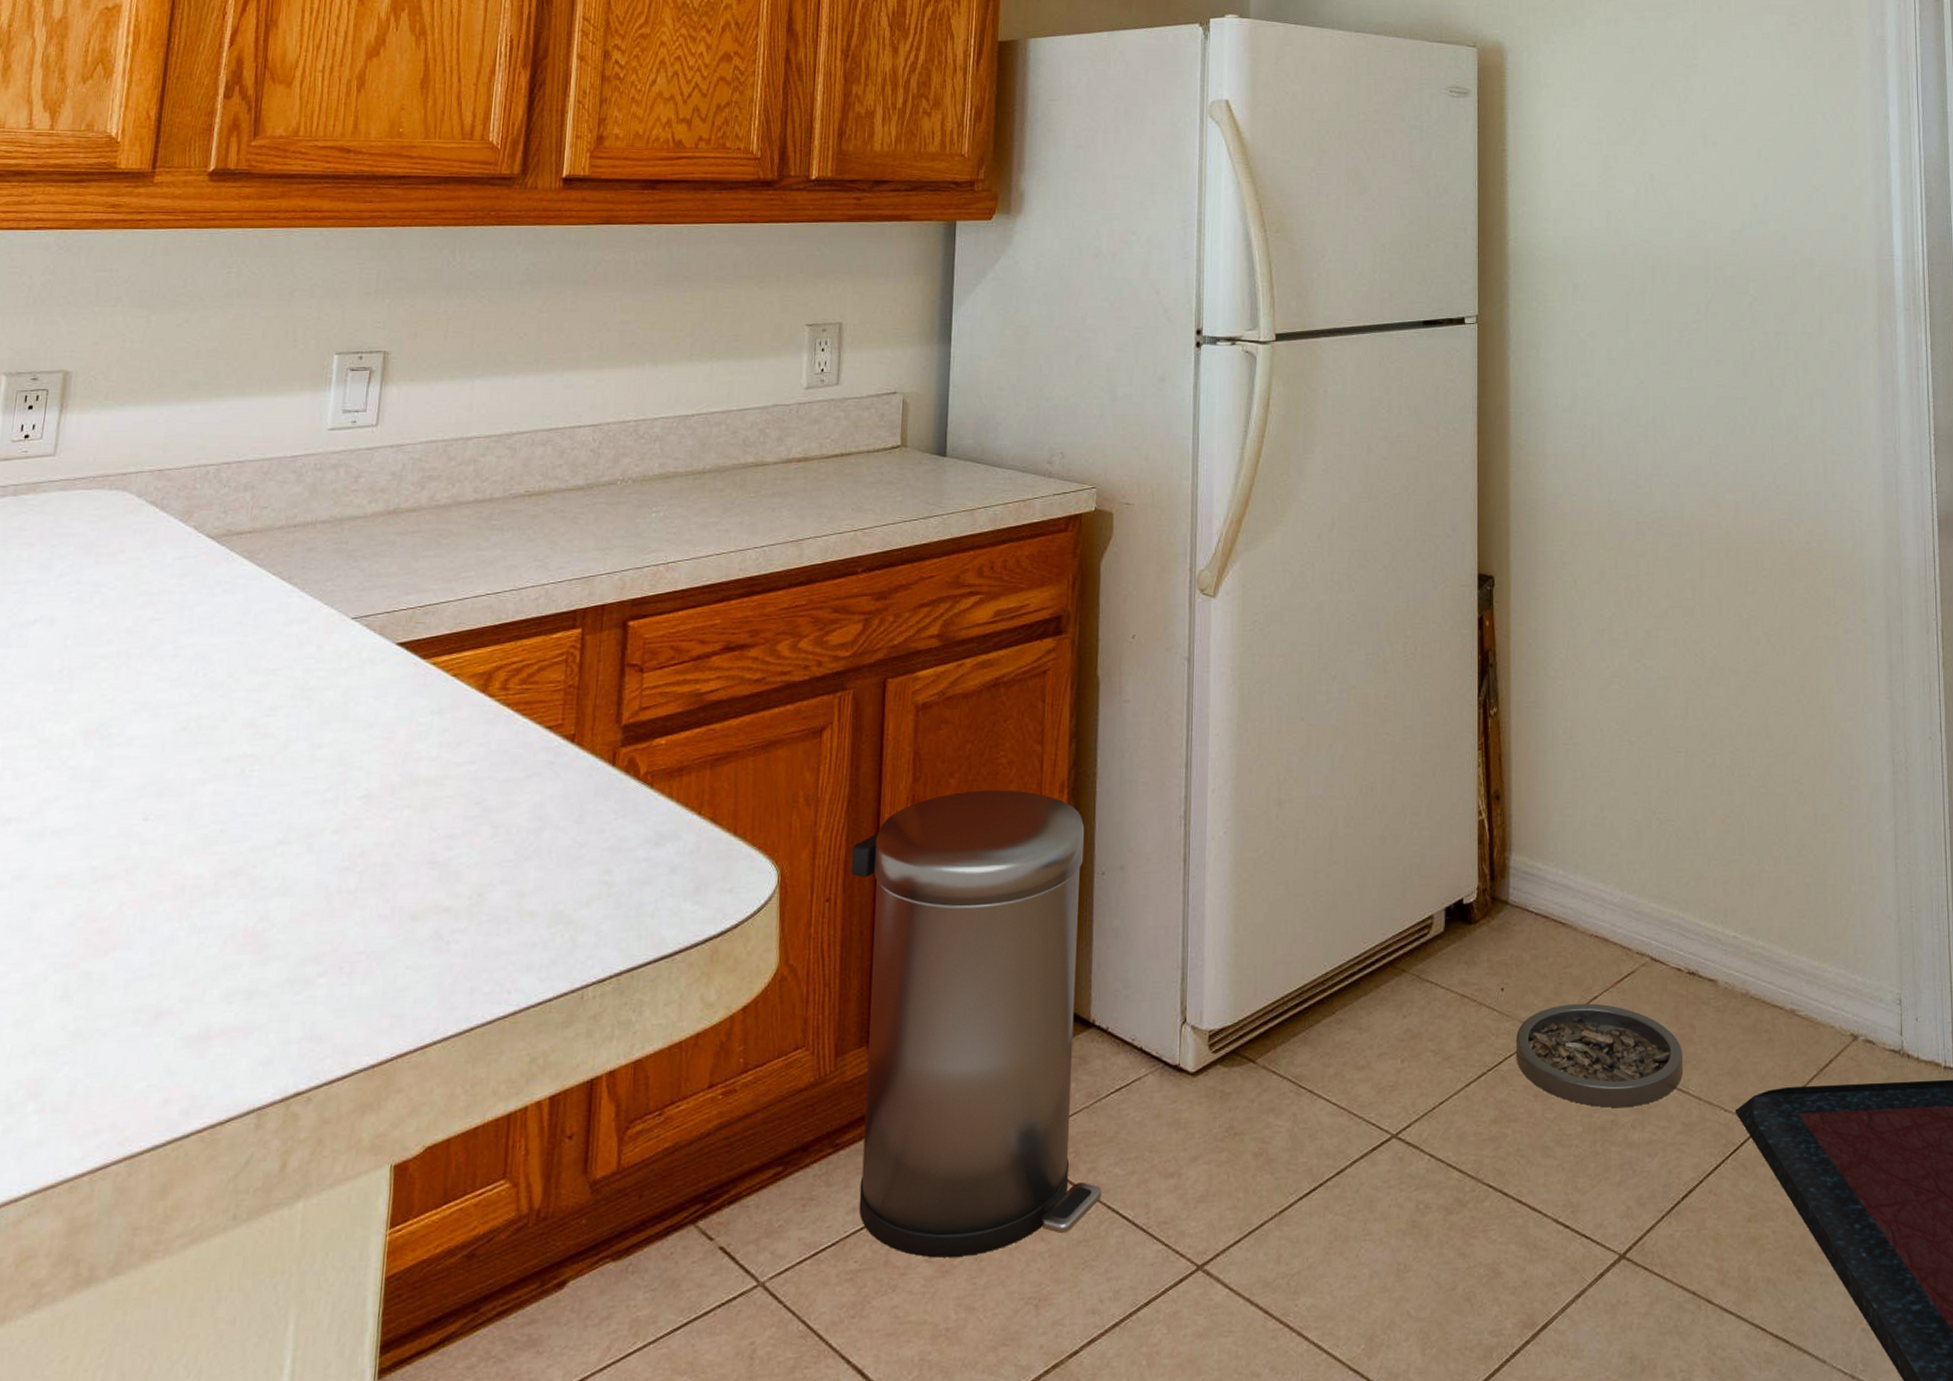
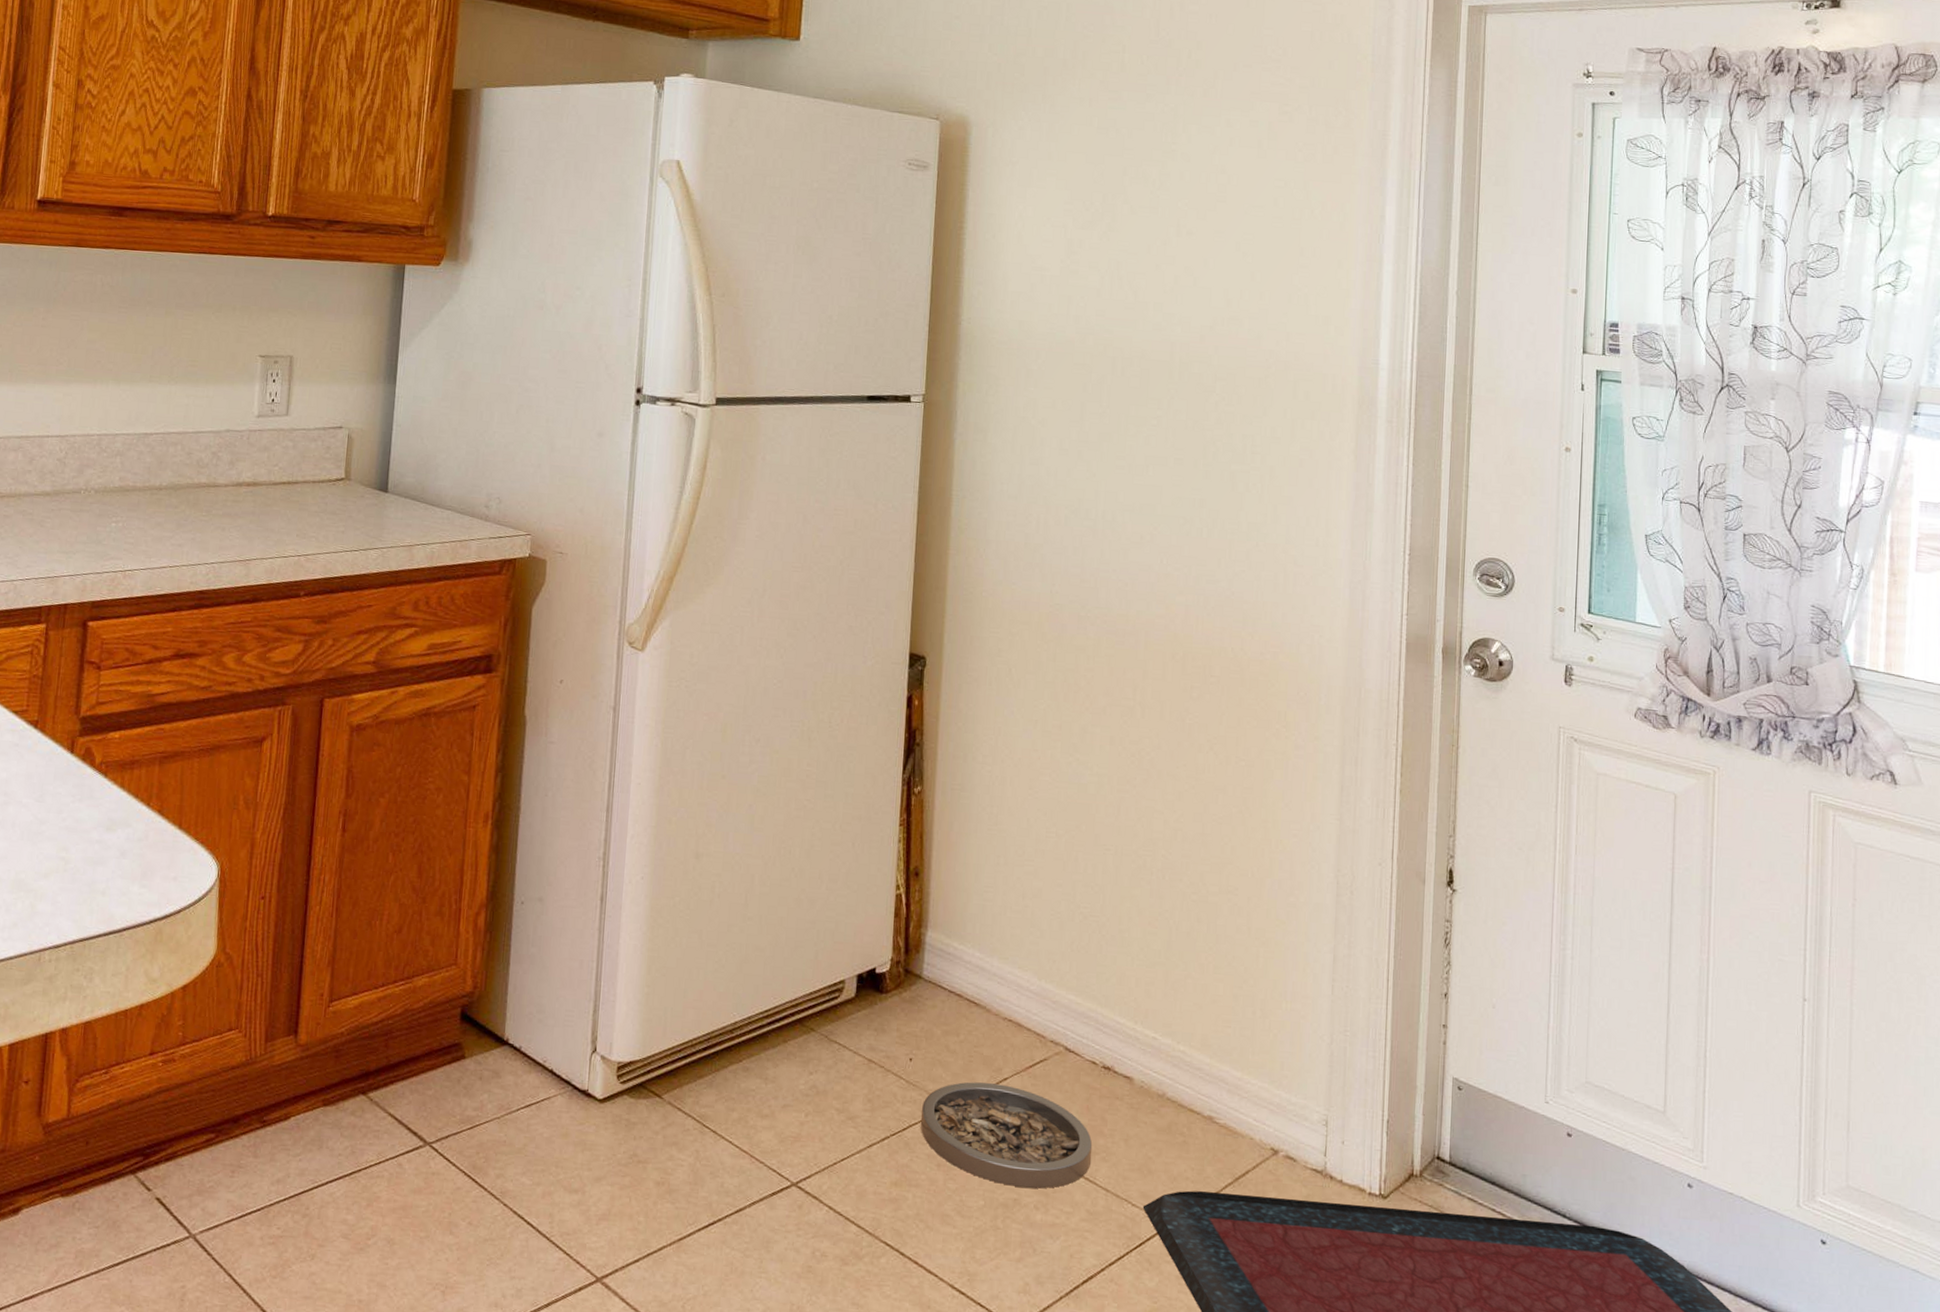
pedal bin: present [851,790,1102,1258] -> none [283,811,509,1238]

